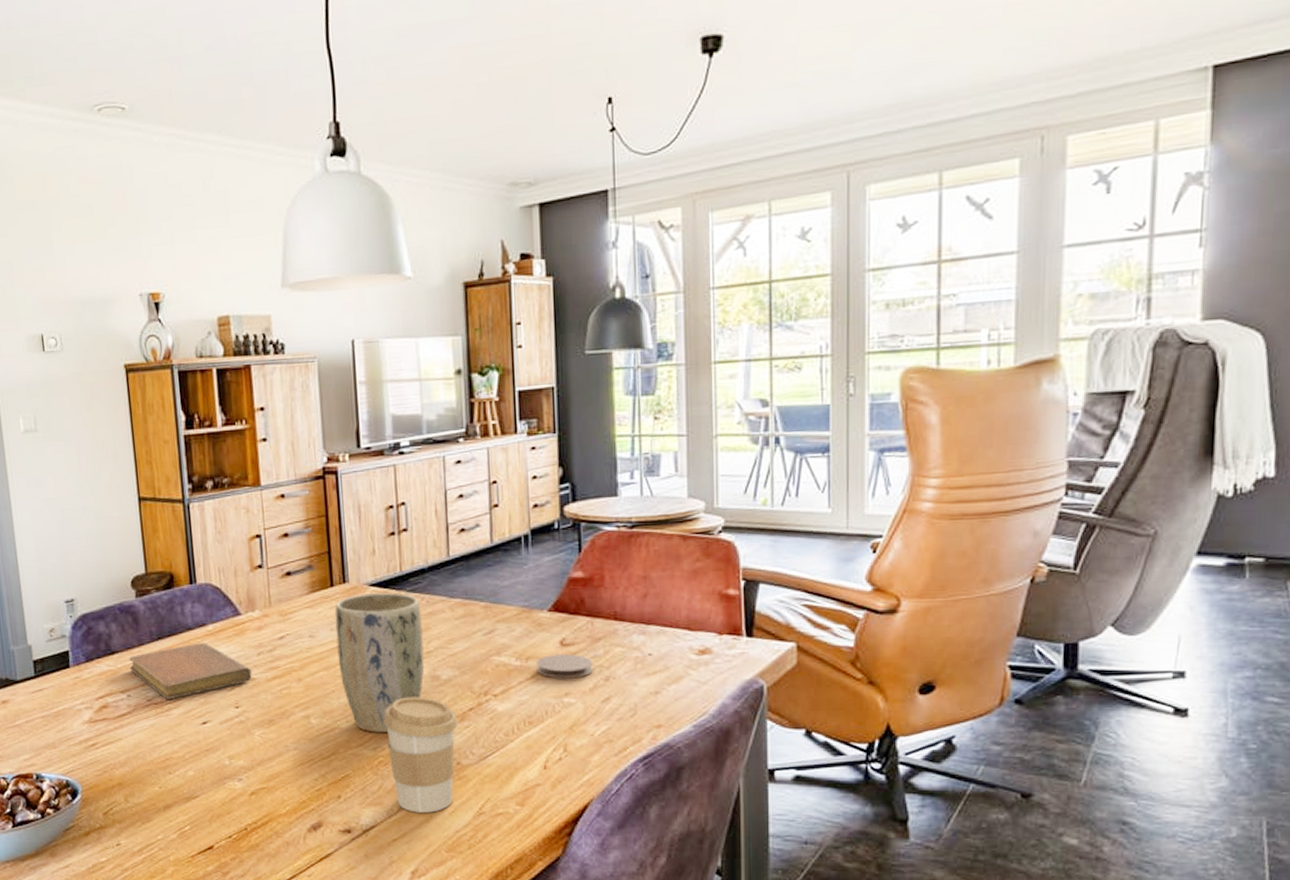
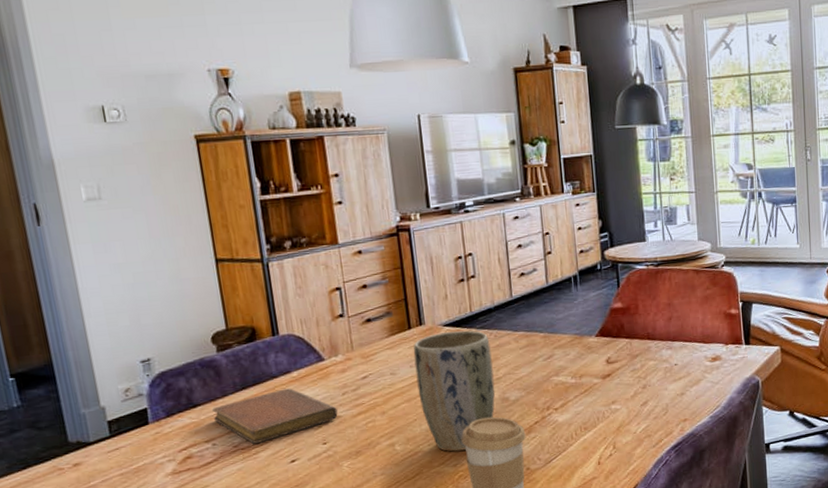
coaster: present [537,654,593,679] -> none [588,369,633,391]

